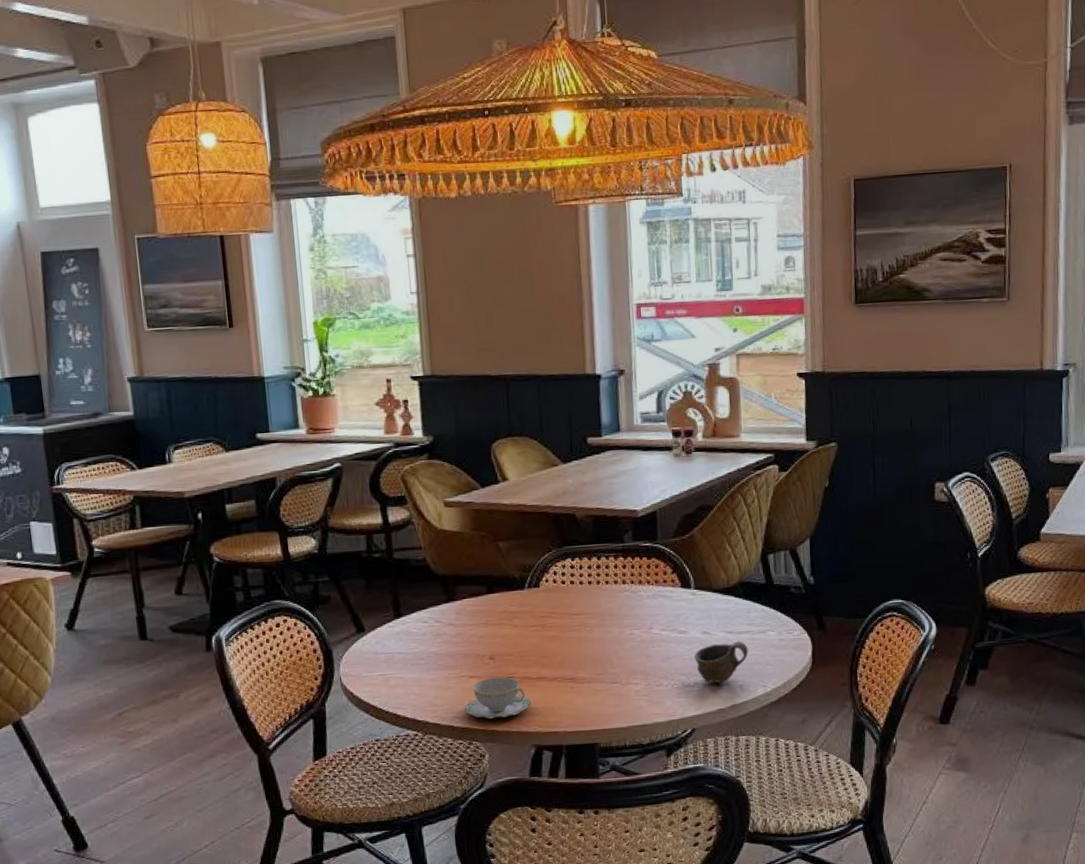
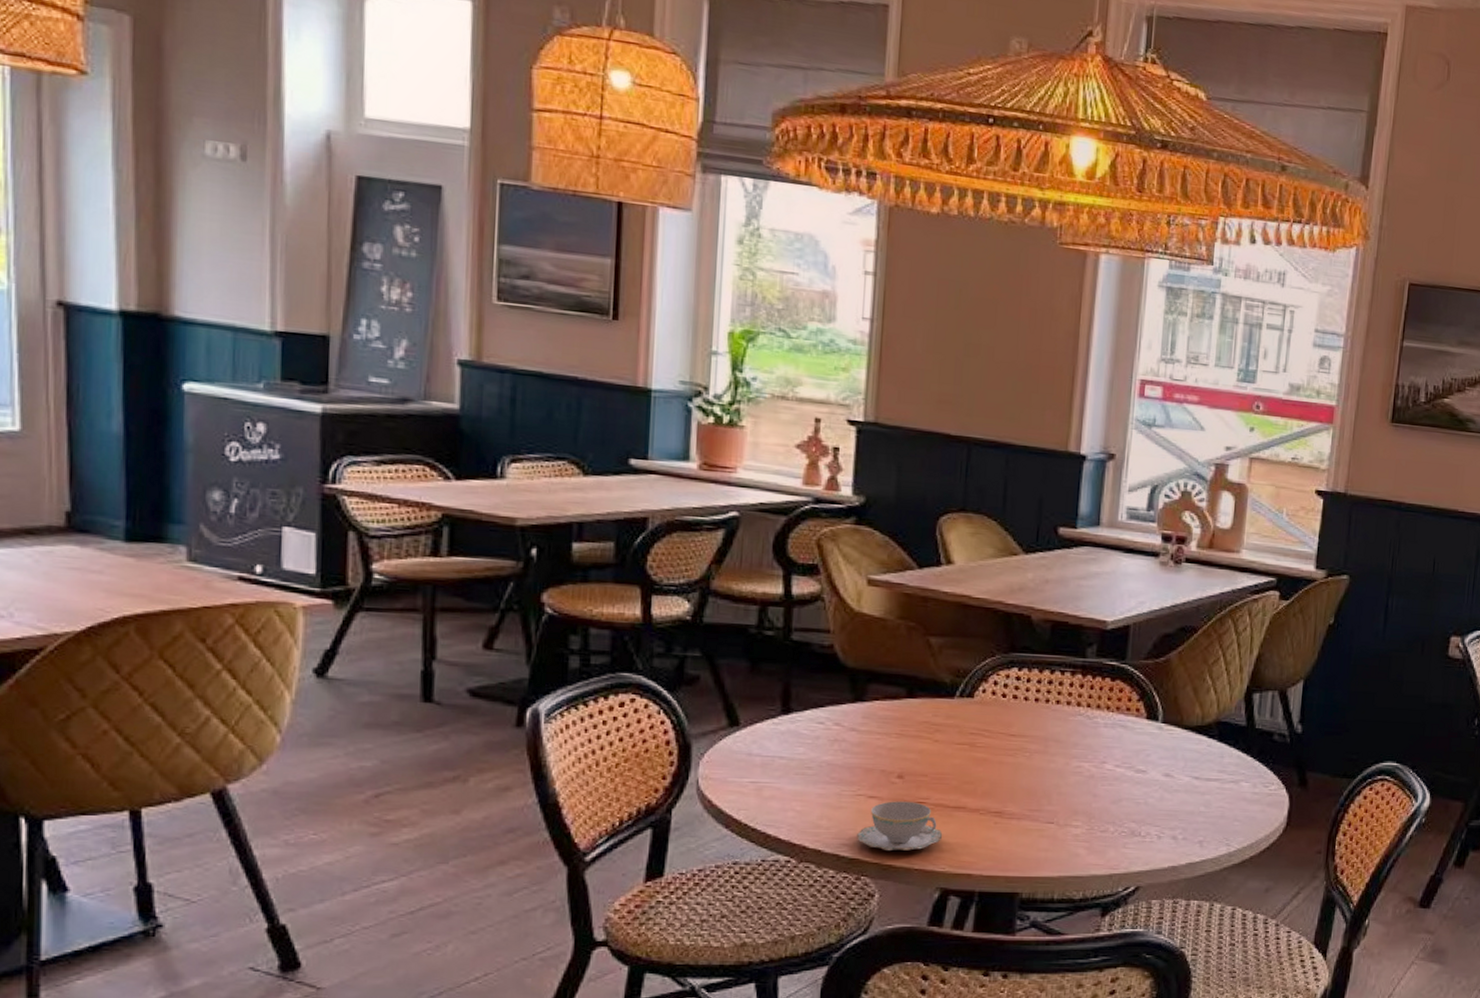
cup: present [694,641,749,683] -> none [1150,789,1216,837]

